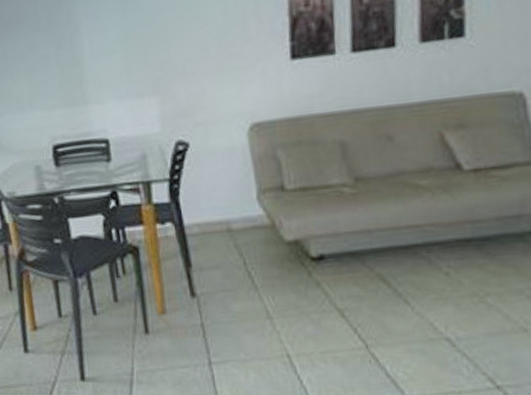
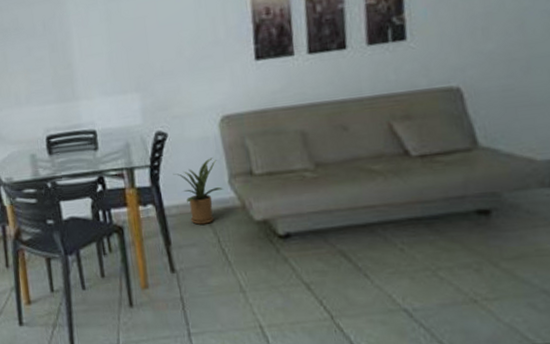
house plant: none [194,171,250,245] -> present [173,158,223,225]

